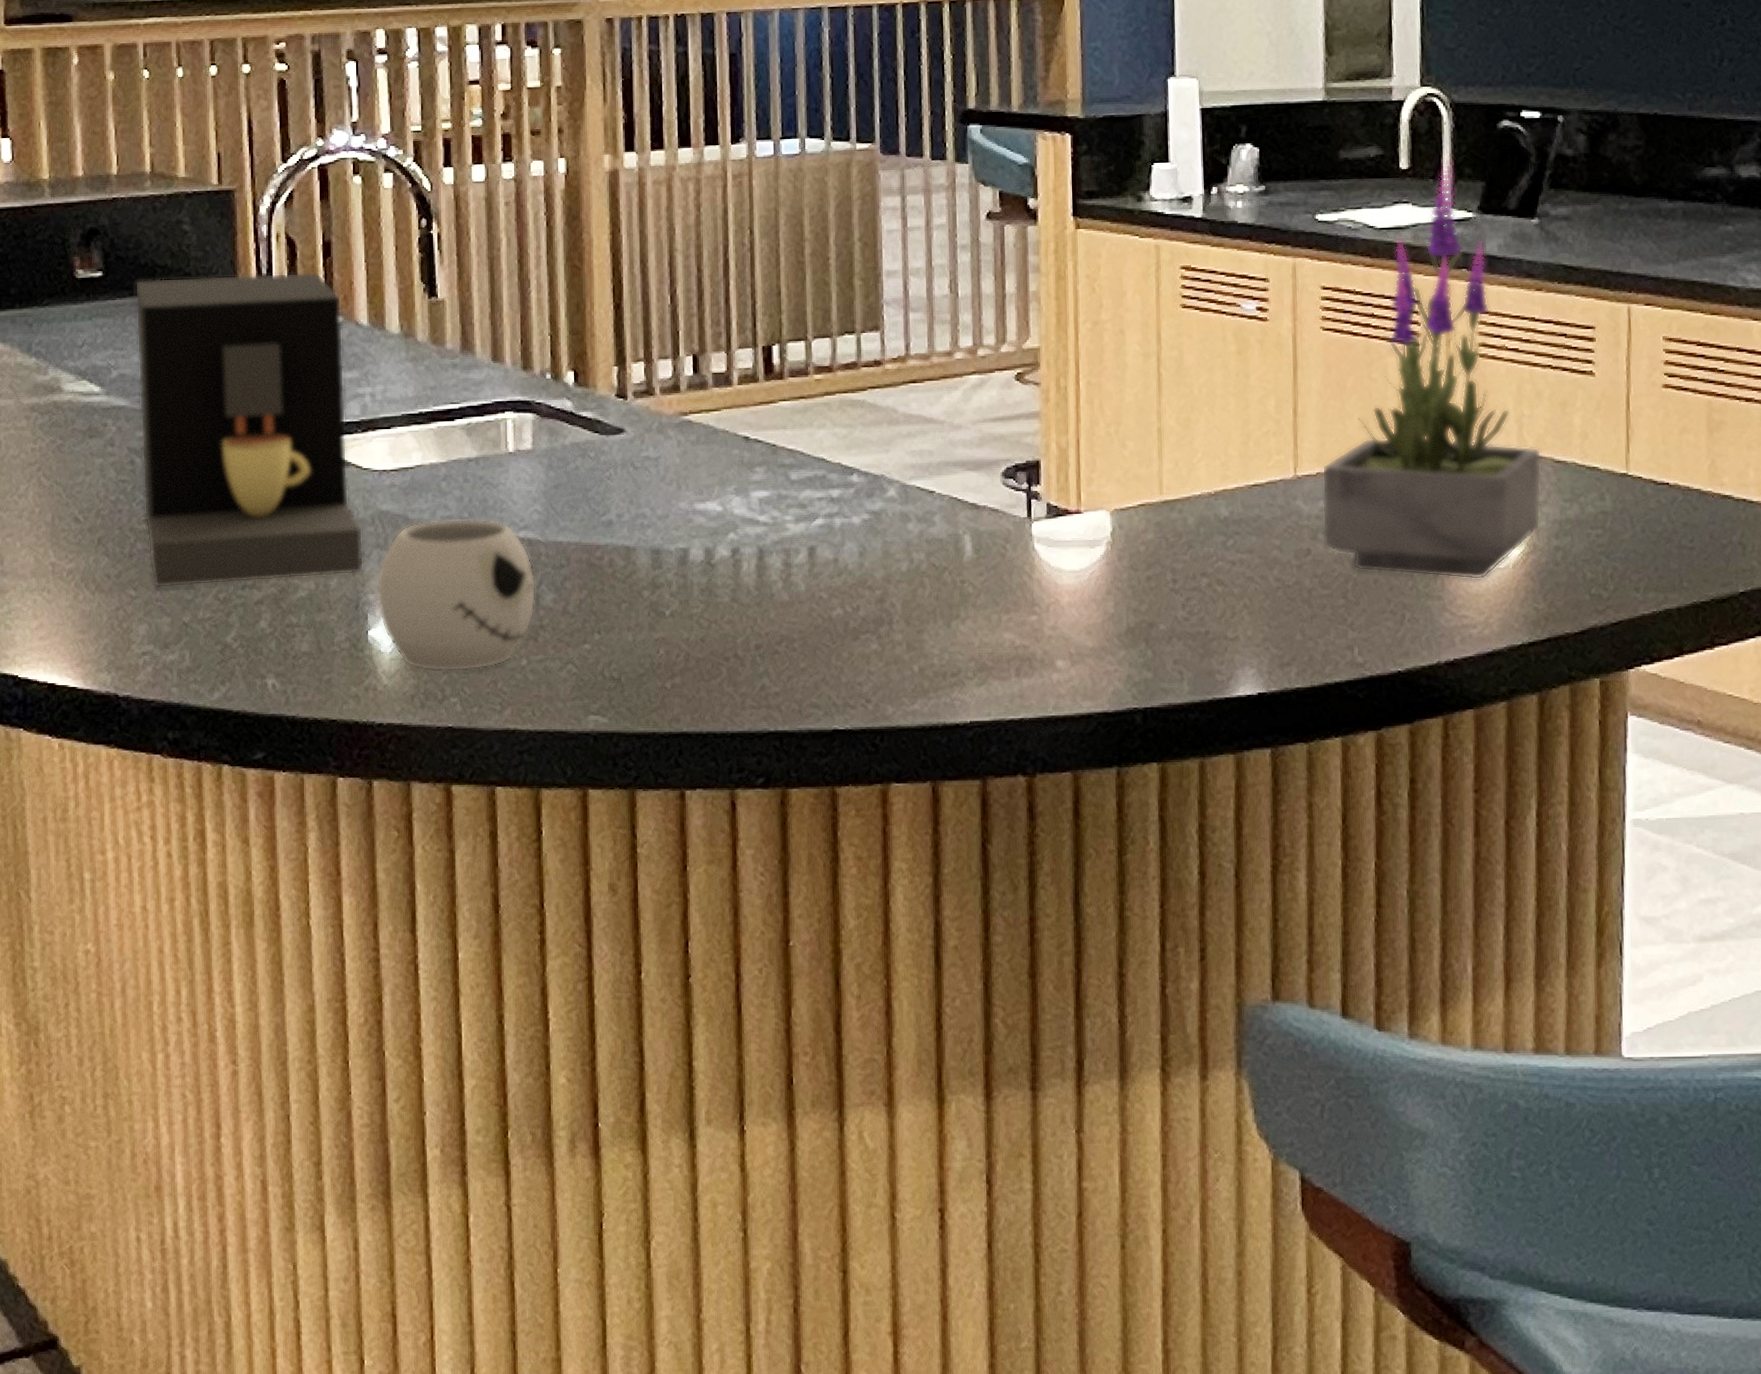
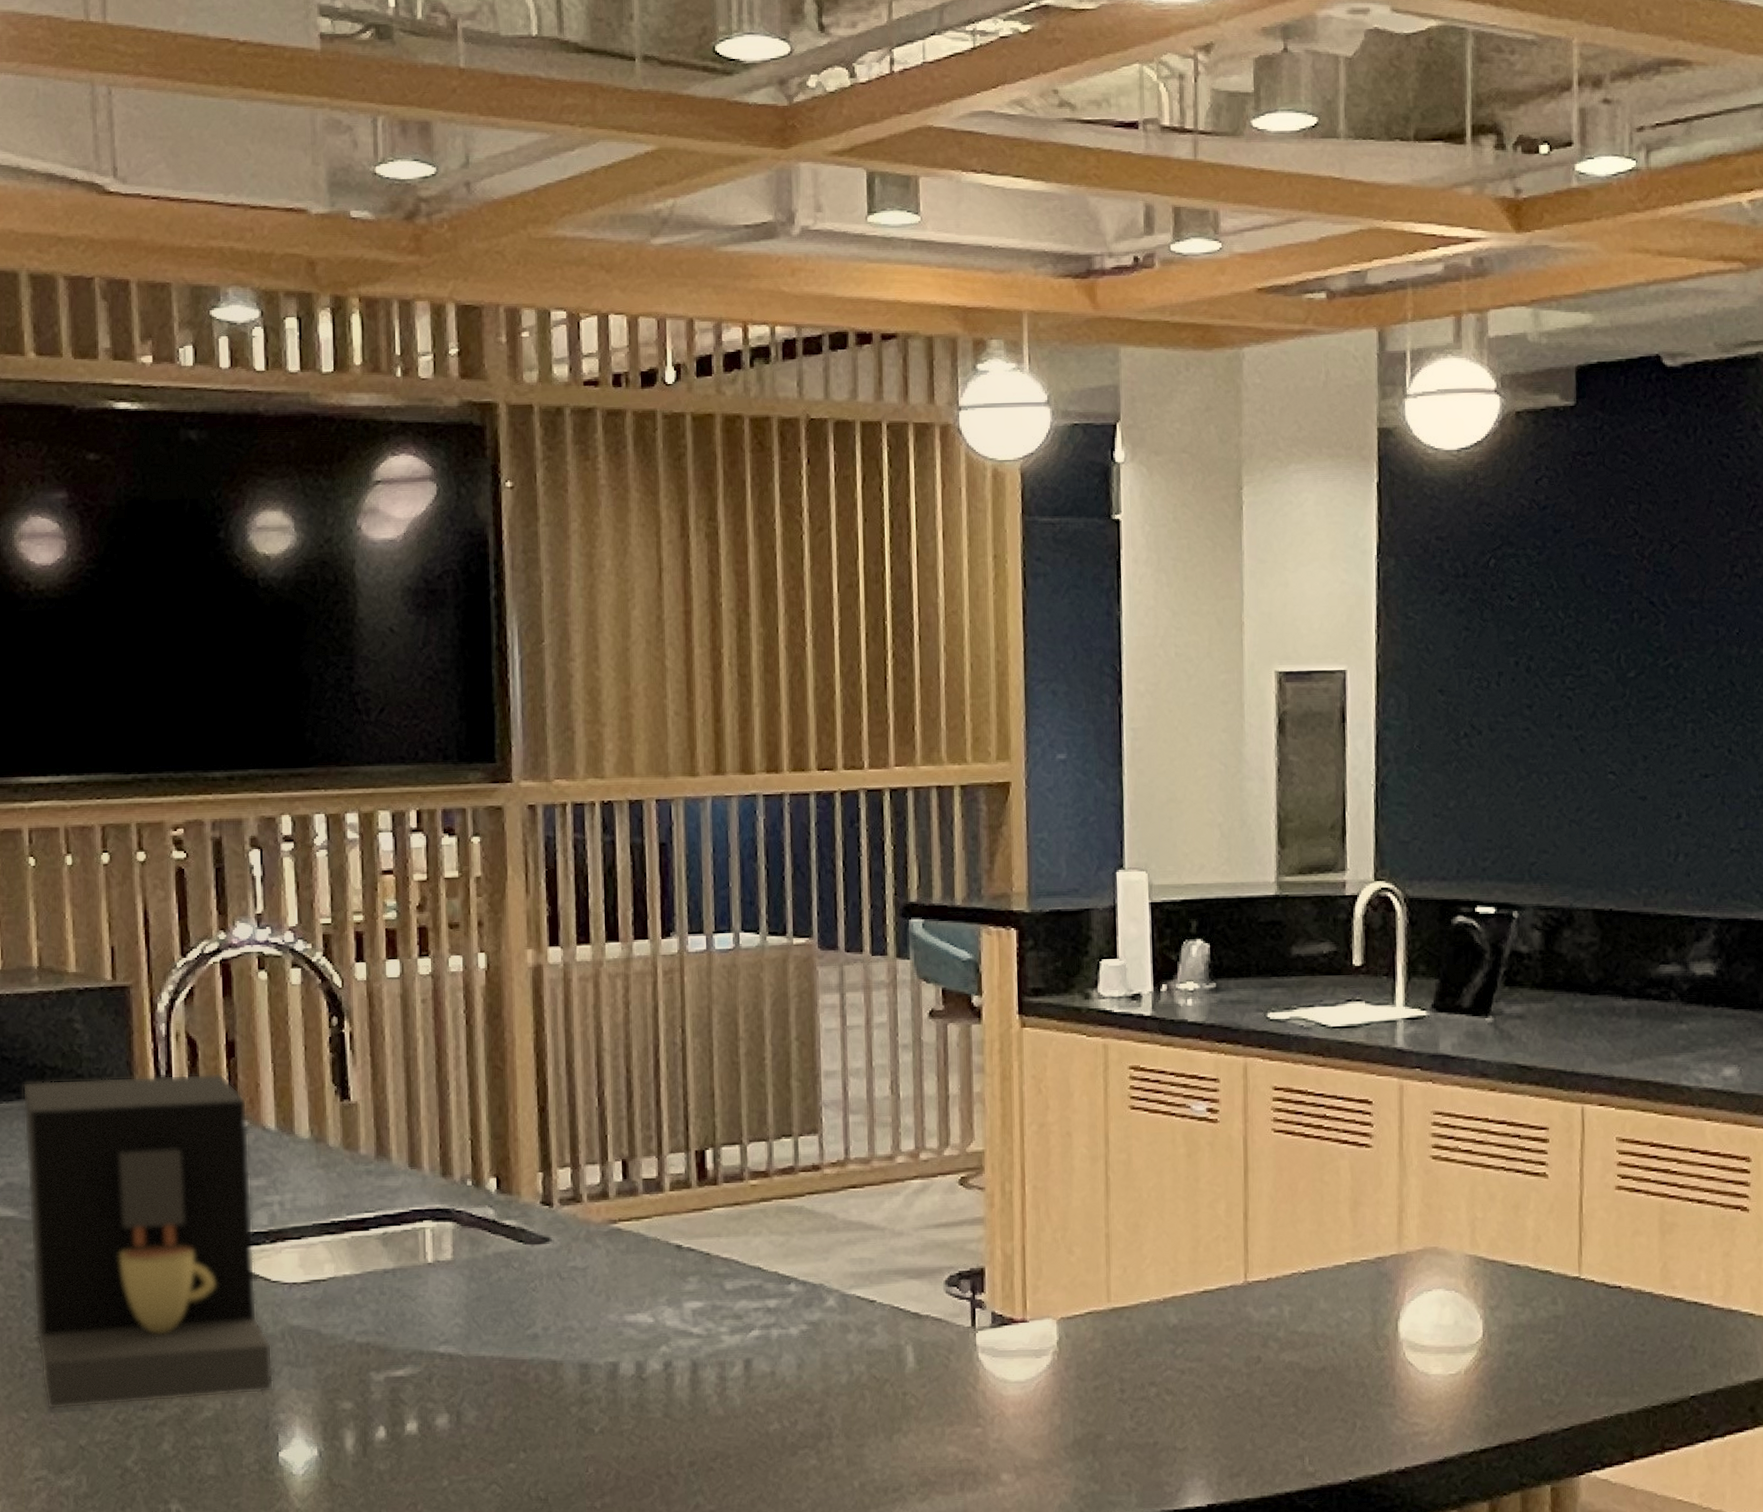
mug: present [377,518,536,672] -> none [288,1332,458,1494]
potted plant: present [1322,159,1542,580] -> none [1272,956,1495,1387]

